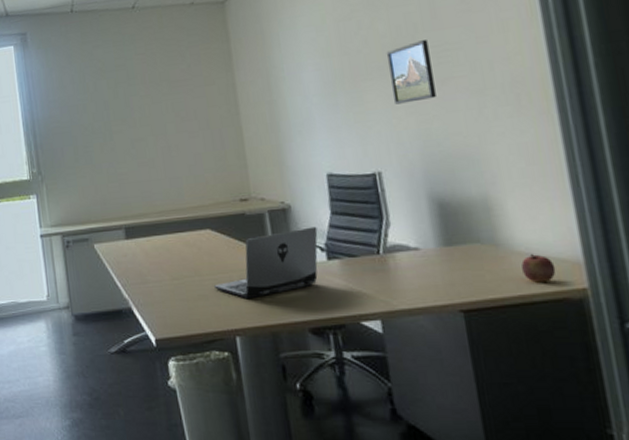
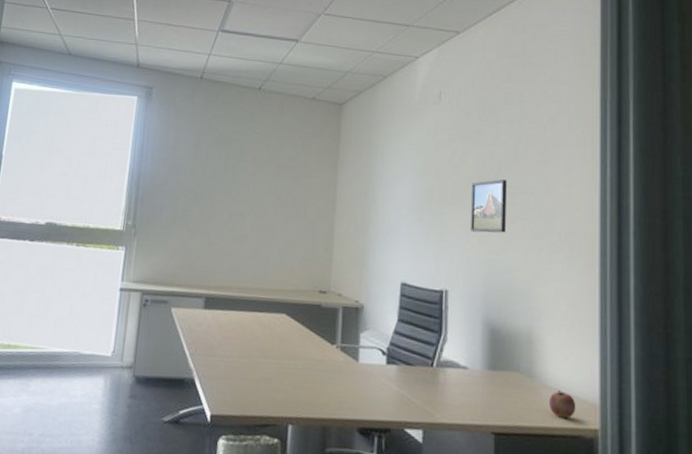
laptop computer: present [213,226,318,298] -> none [277,329,383,390]

